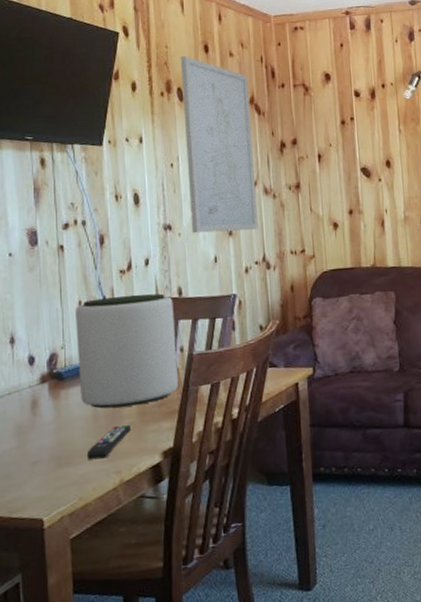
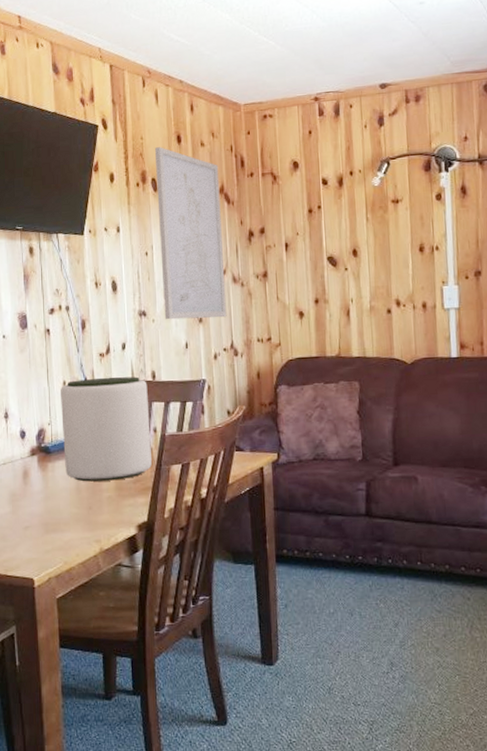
remote control: present [86,425,132,460] -> none [70,498,110,528]

